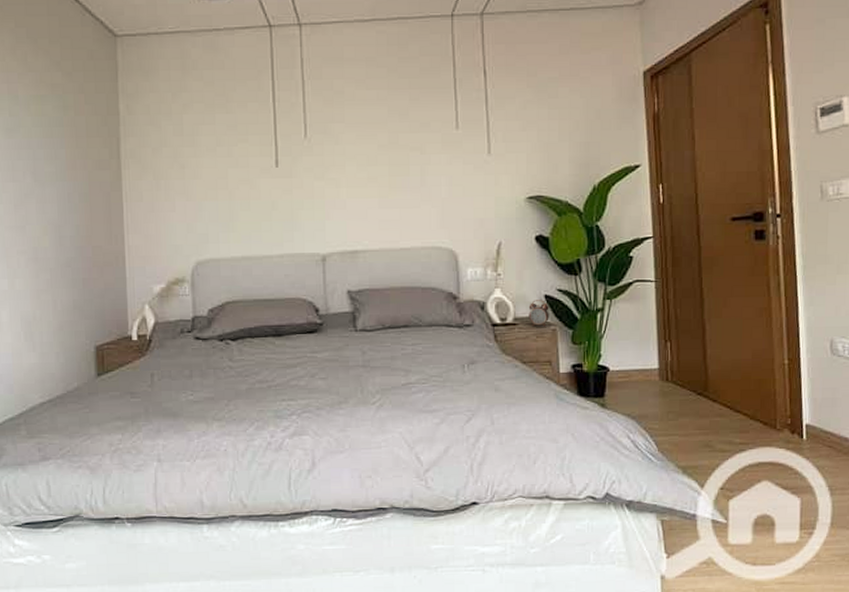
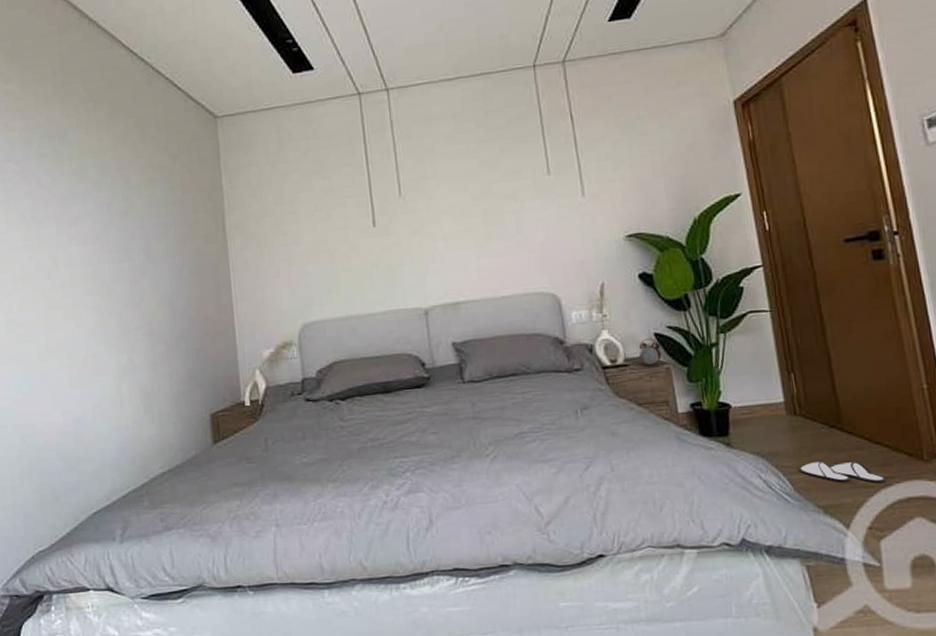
slippers: none [664,426,742,449] -> present [799,461,887,484]

